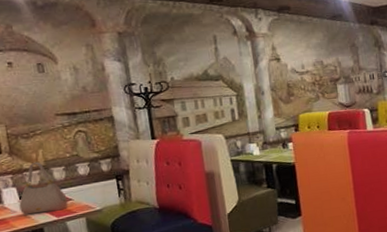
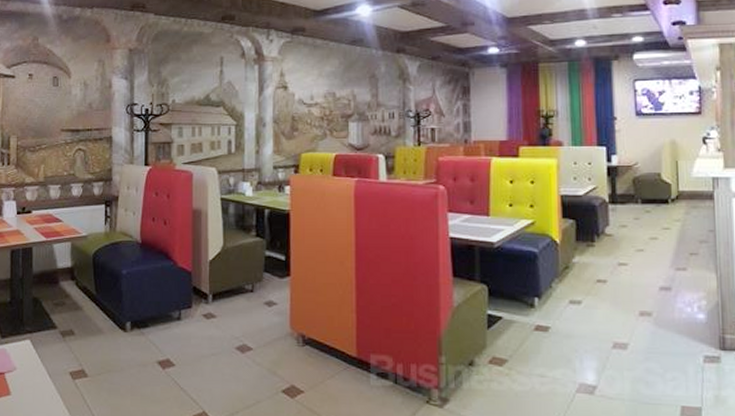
handbag: present [19,161,68,215] -> none [15,177,58,231]

